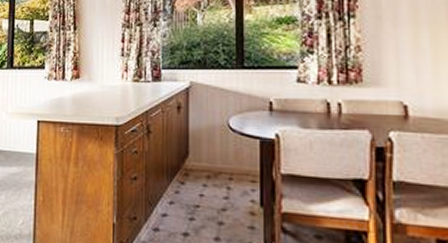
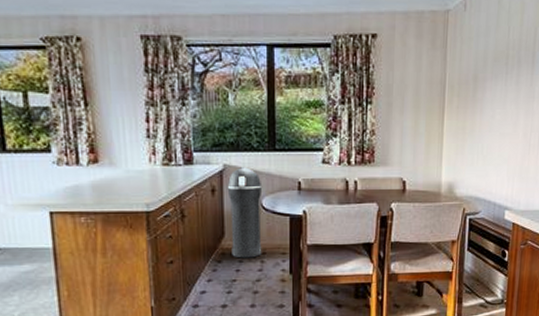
trash can: none [193,85,229,183] -> present [227,167,262,259]

